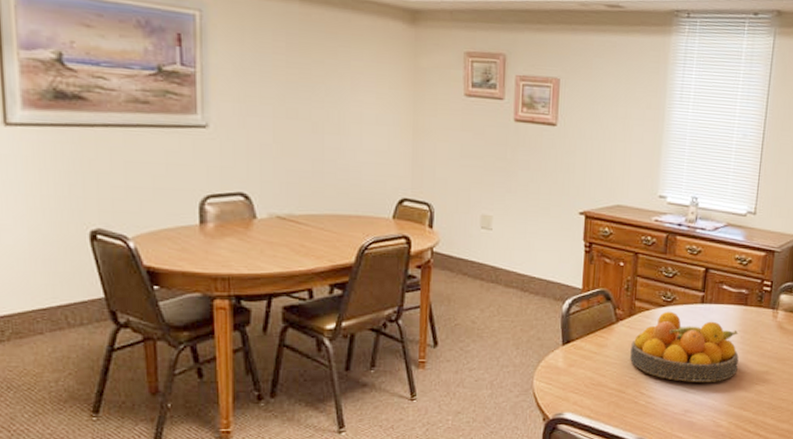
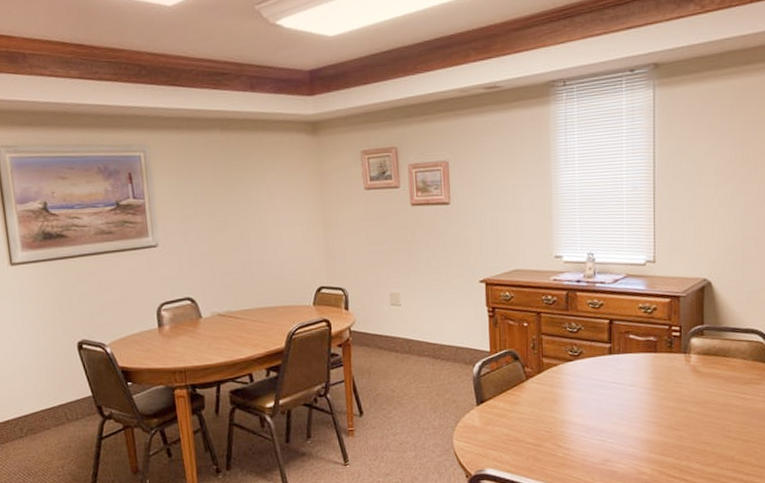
fruit bowl: present [630,311,739,382] -> none [543,364,654,432]

